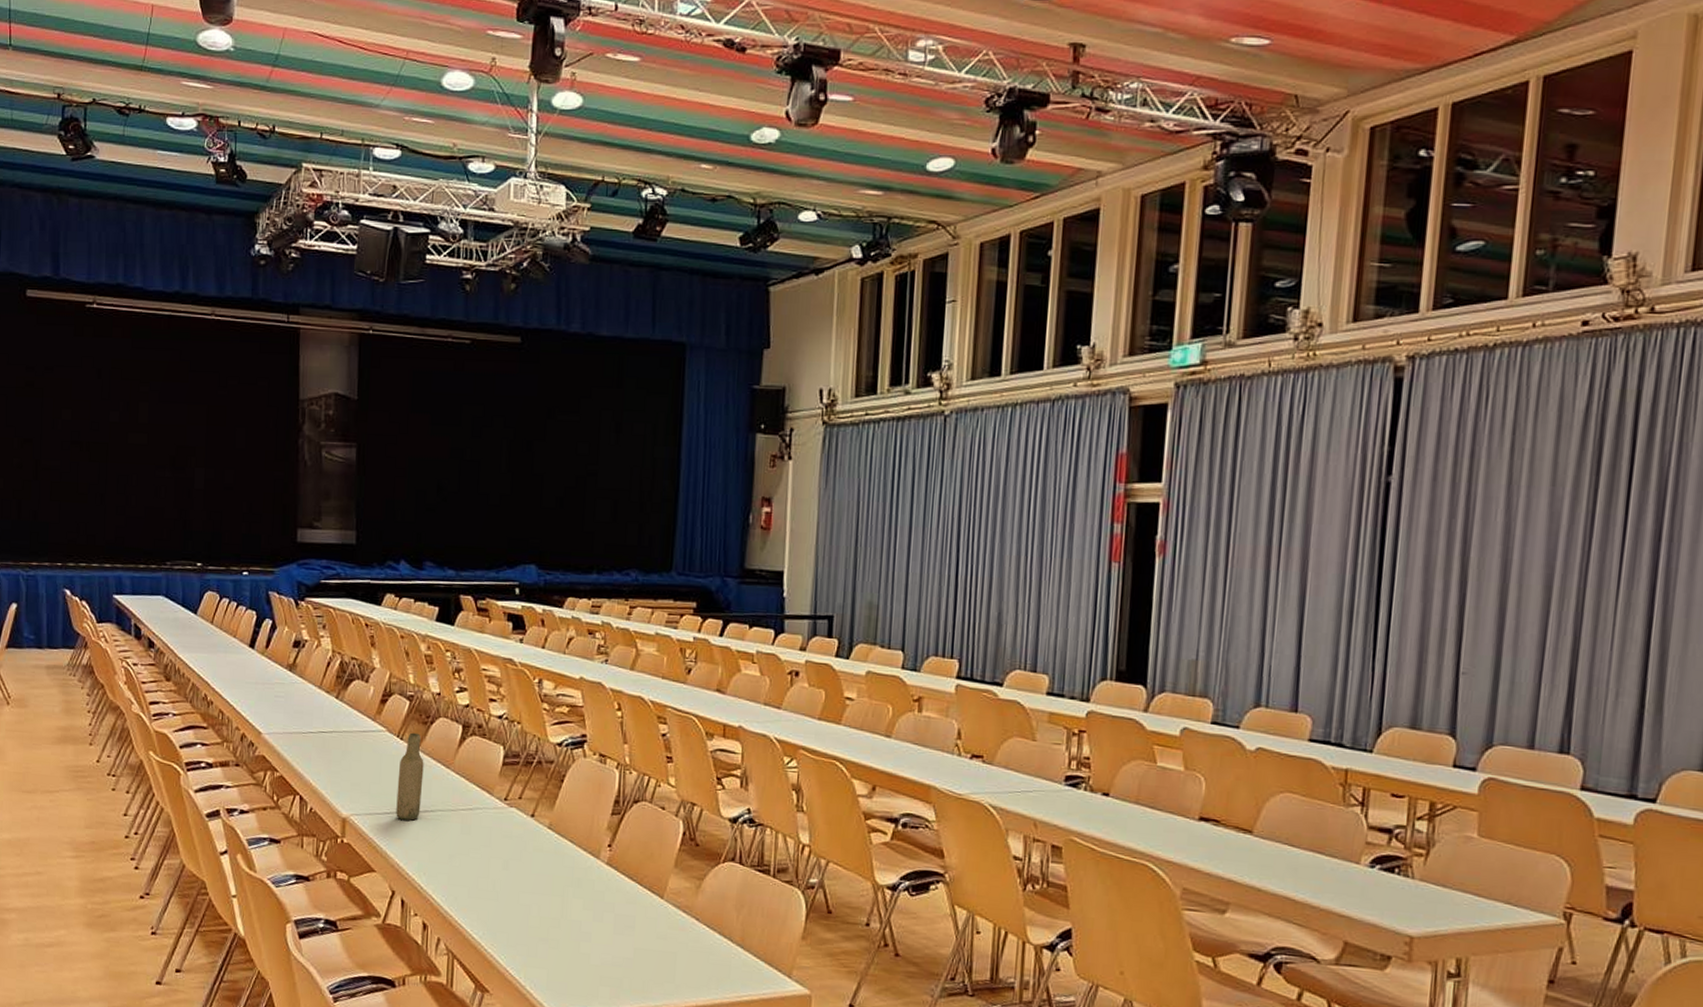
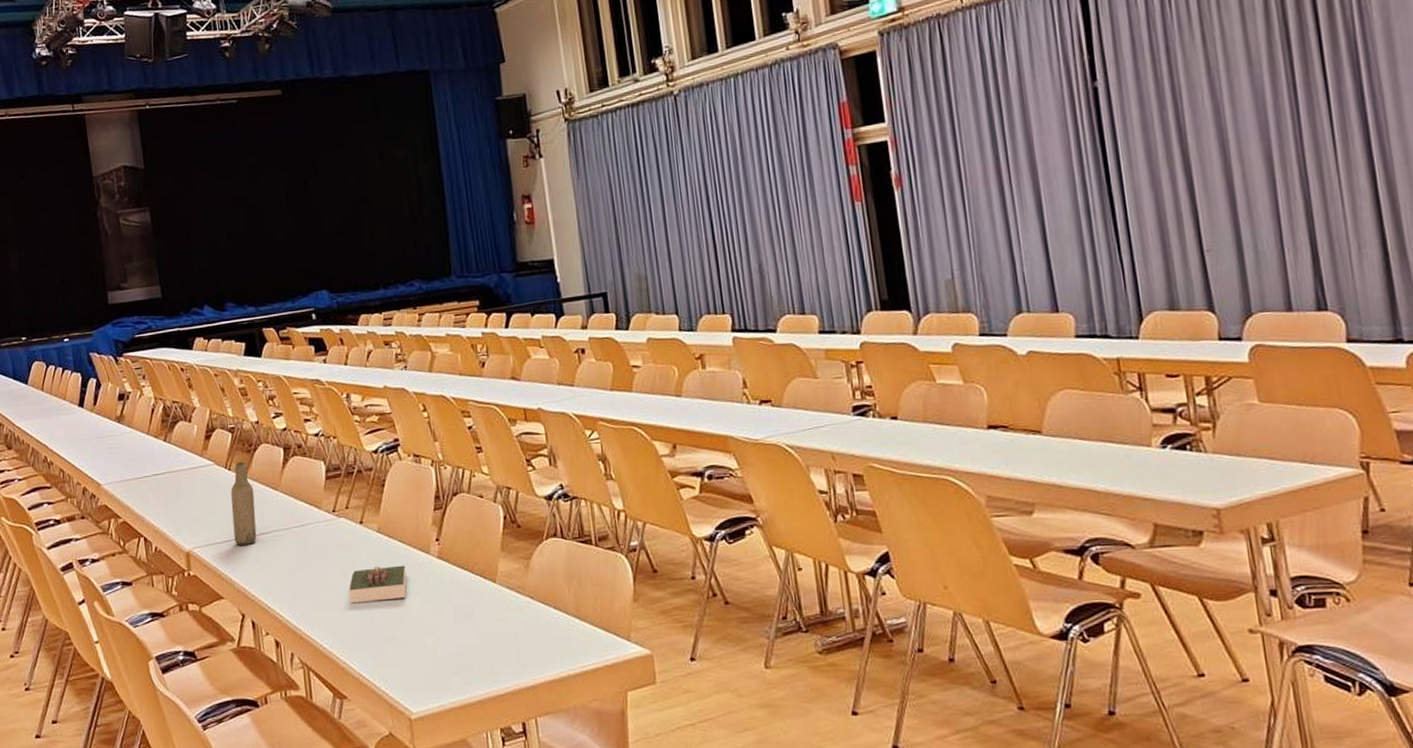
book: none [508,863,572,900] -> present [349,565,407,604]

